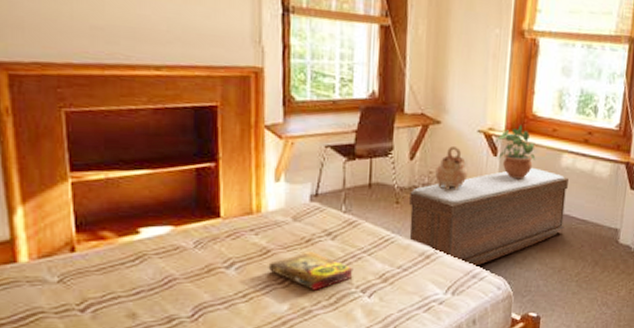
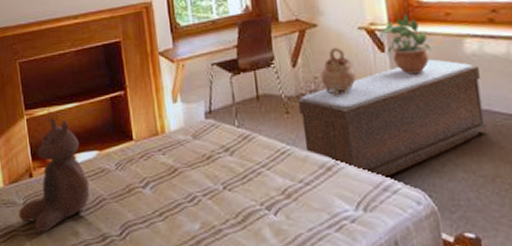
stuffed bear: none [50,183,157,315] -> present [18,117,90,233]
book: present [268,250,354,290] -> none [177,167,256,208]

